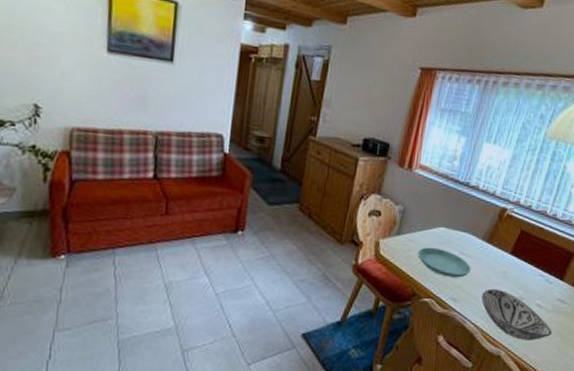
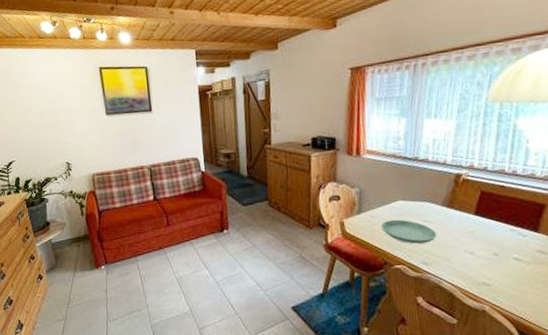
decorative bowl: present [481,288,552,341] -> none [452,248,537,294]

